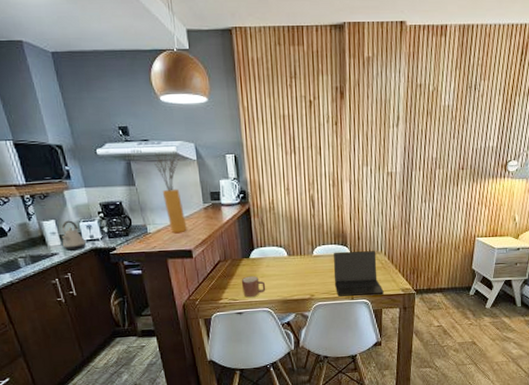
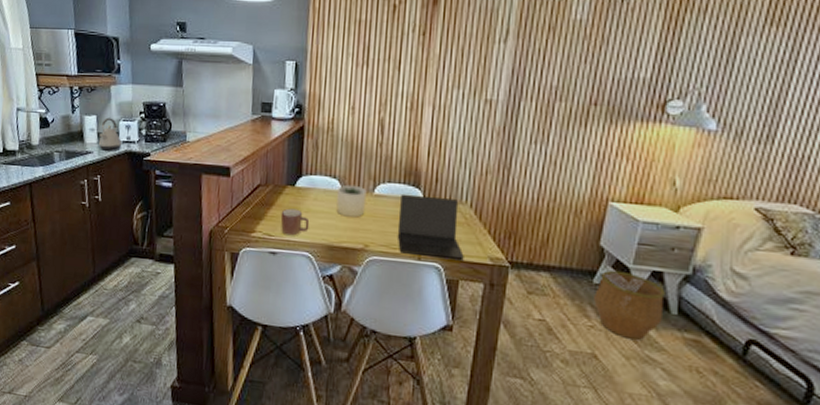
vase: present [154,150,187,234] -> none [206,52,235,146]
planter: none [284,250,308,277] -> present [336,184,367,219]
basket: none [471,284,513,328] -> present [594,270,665,341]

